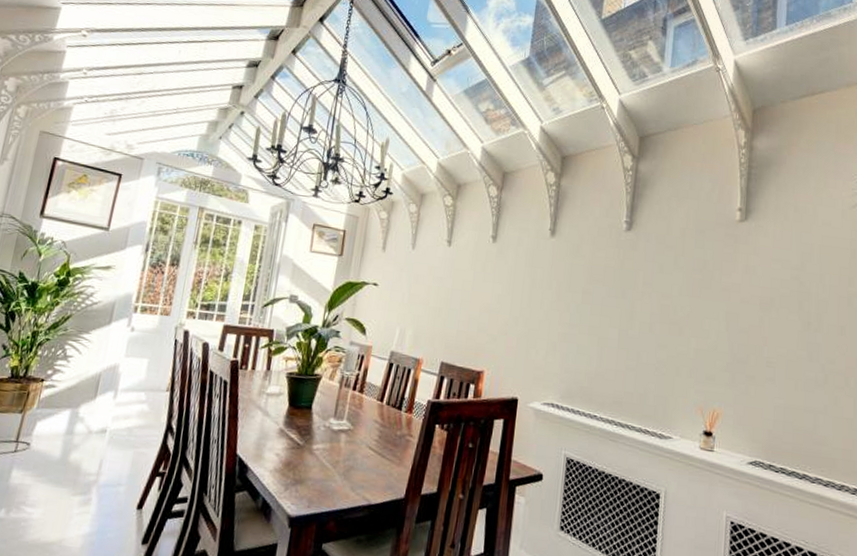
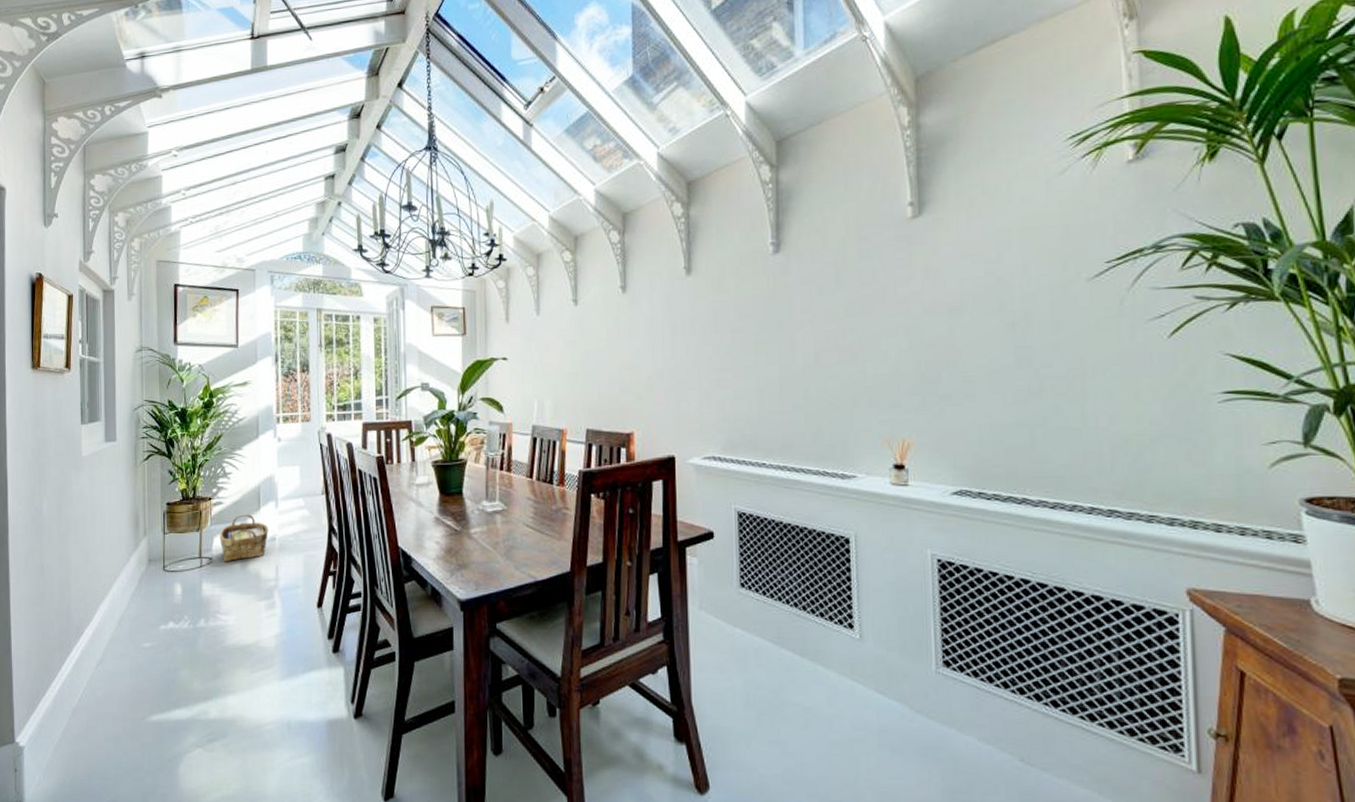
woven basket: none [42,401,101,450] -> present [219,514,268,562]

